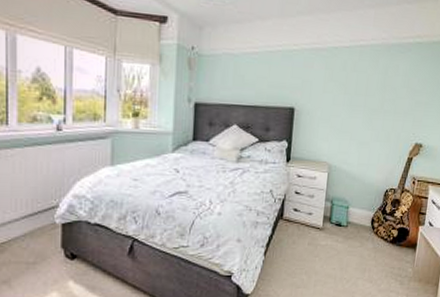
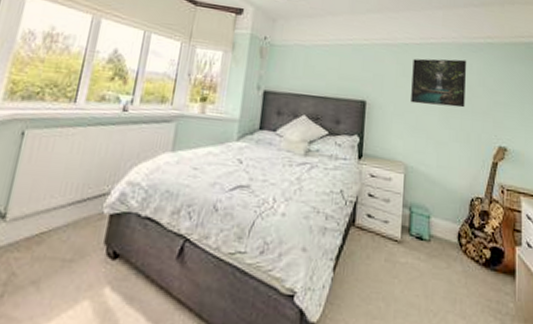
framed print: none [337,61,395,109] -> present [411,58,467,108]

